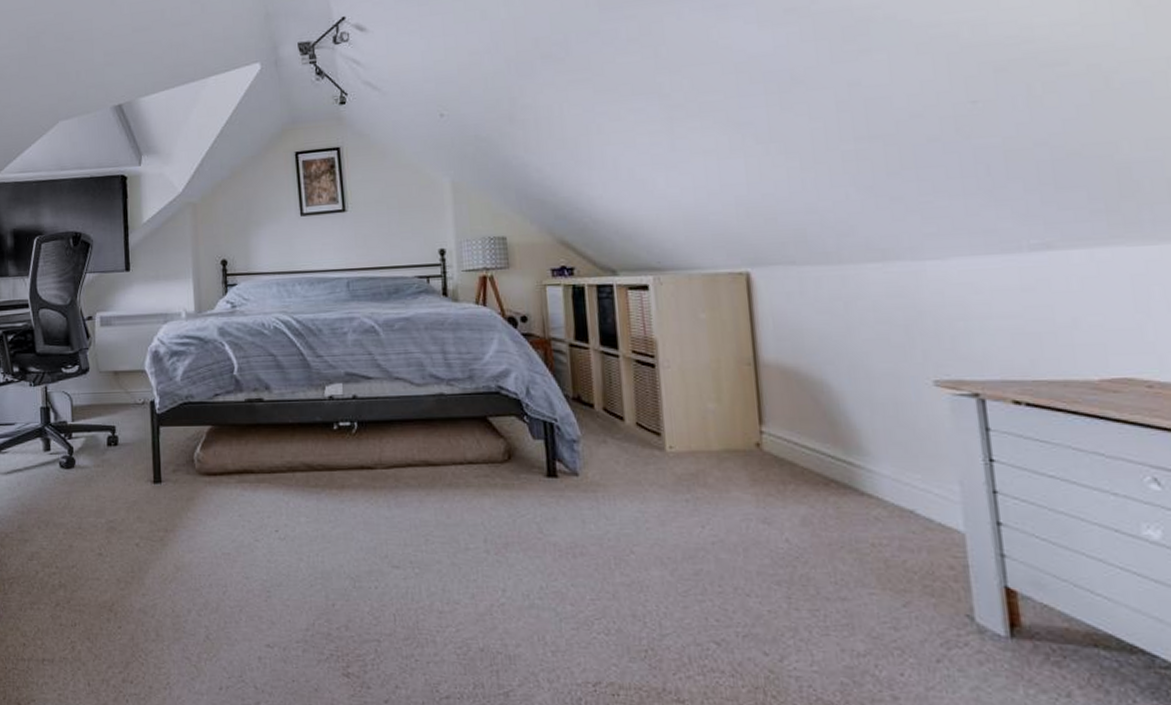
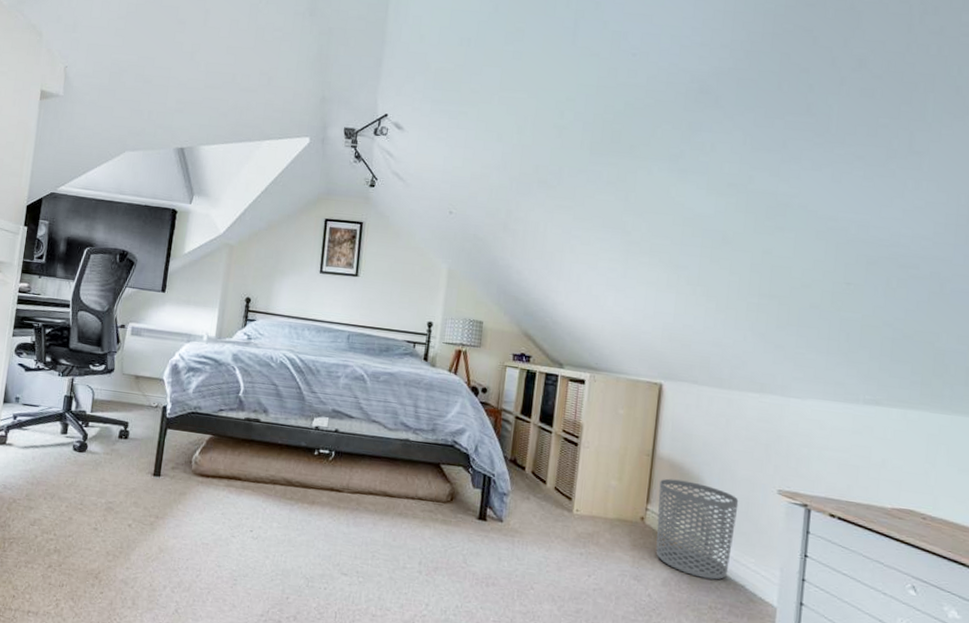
waste bin: none [771,388,888,509] -> present [656,478,739,580]

